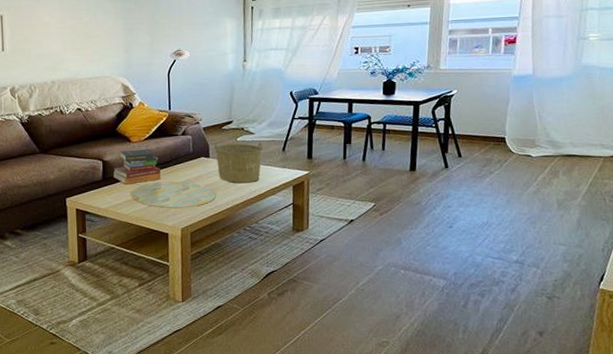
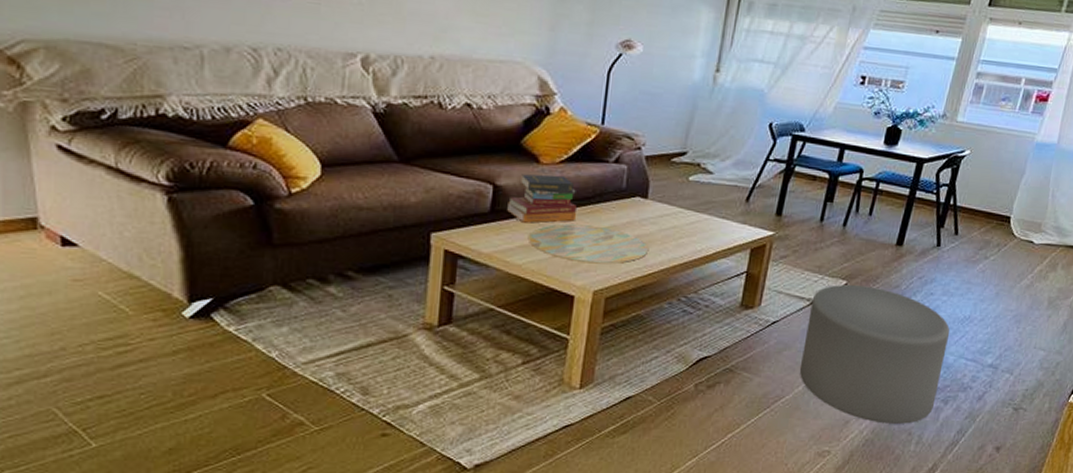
basket: present [215,142,263,184] -> none [656,181,721,239]
pouf: none [349,205,473,317] -> present [799,284,950,424]

